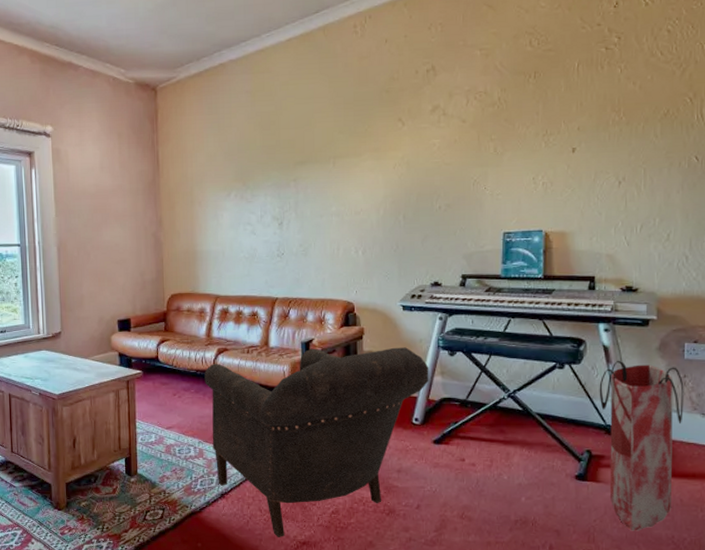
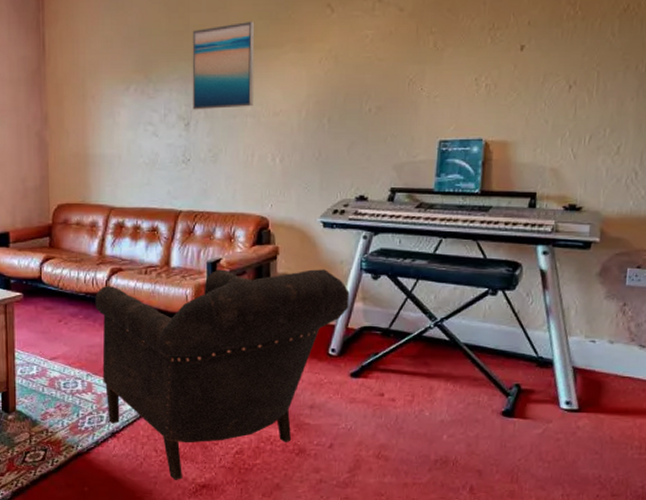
wall art: none [283,135,337,212] -> present [192,21,255,110]
bag: present [599,360,684,531] -> none [532,286,623,471]

